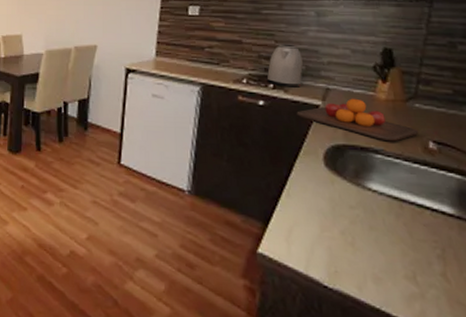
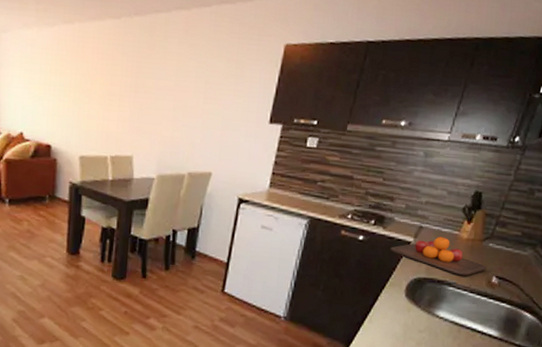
kettle: present [266,44,304,88] -> none [369,182,405,225]

